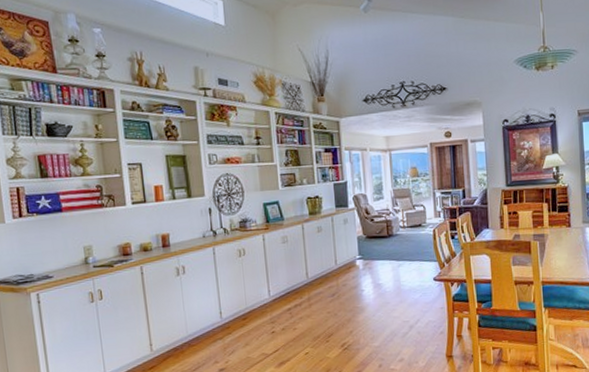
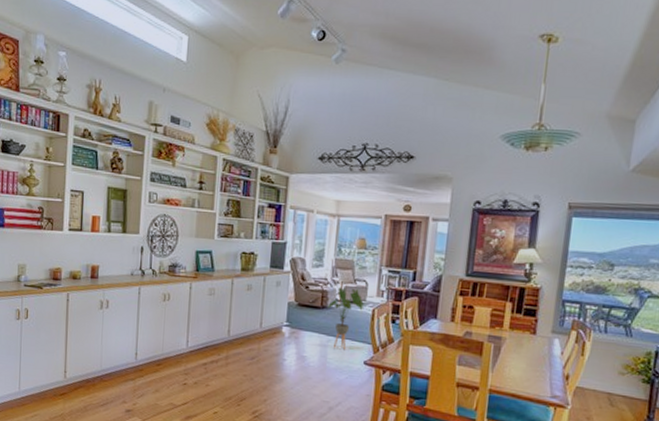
house plant: none [393,213,425,271] -> present [328,287,364,350]

